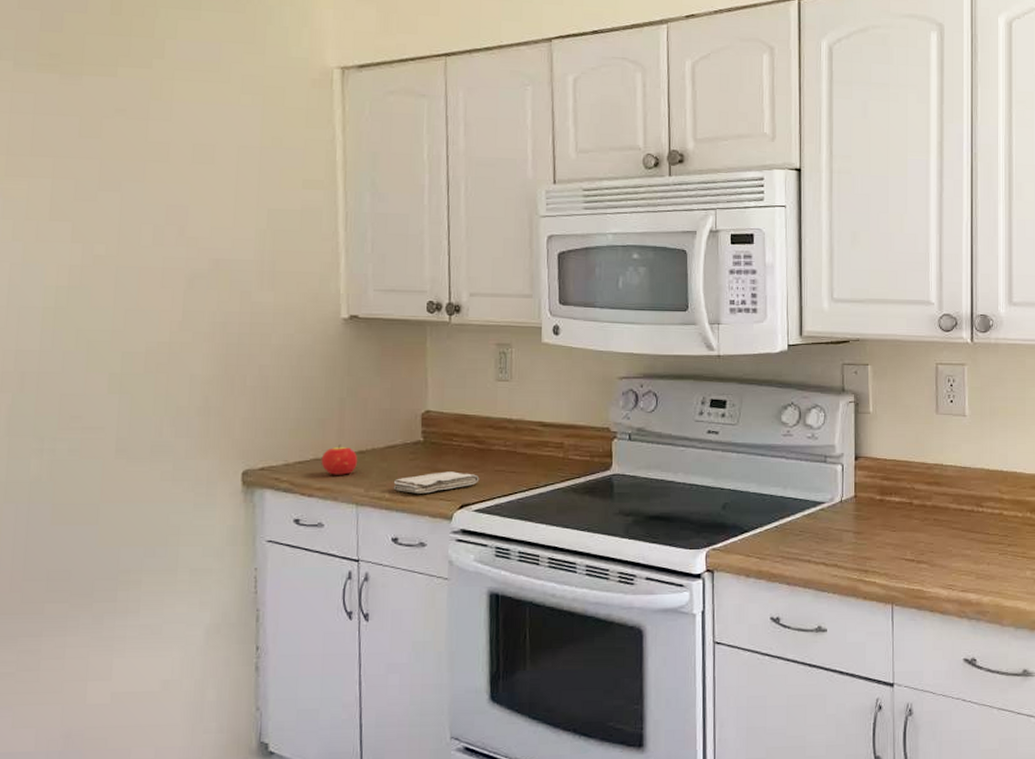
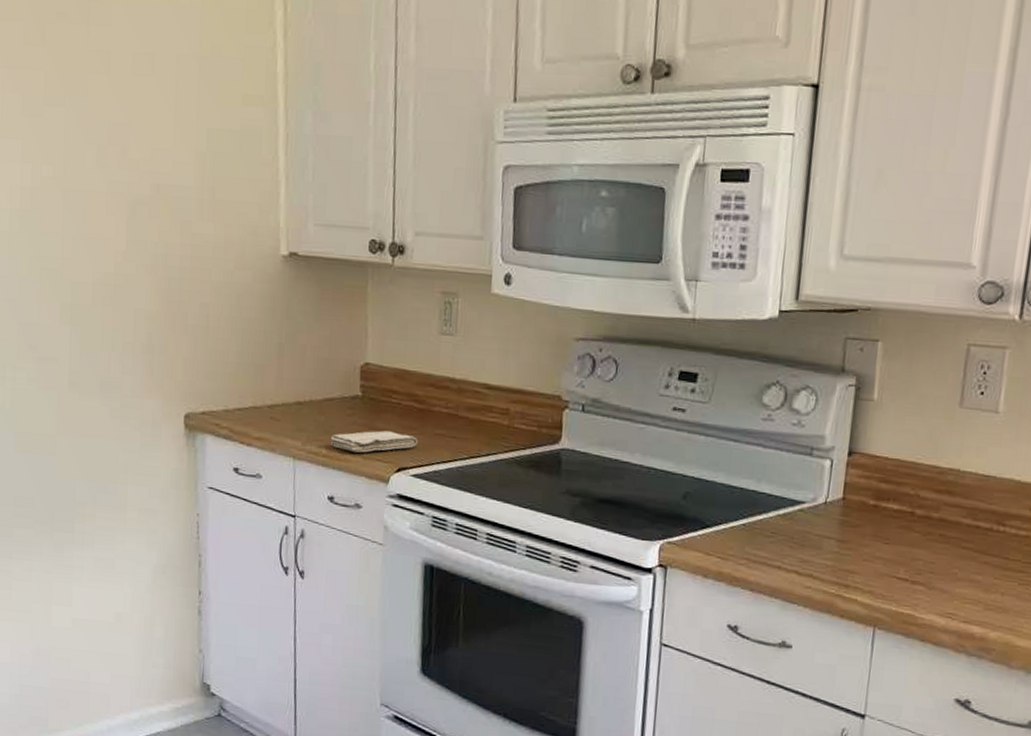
fruit: present [321,445,358,475] -> none [259,393,296,426]

